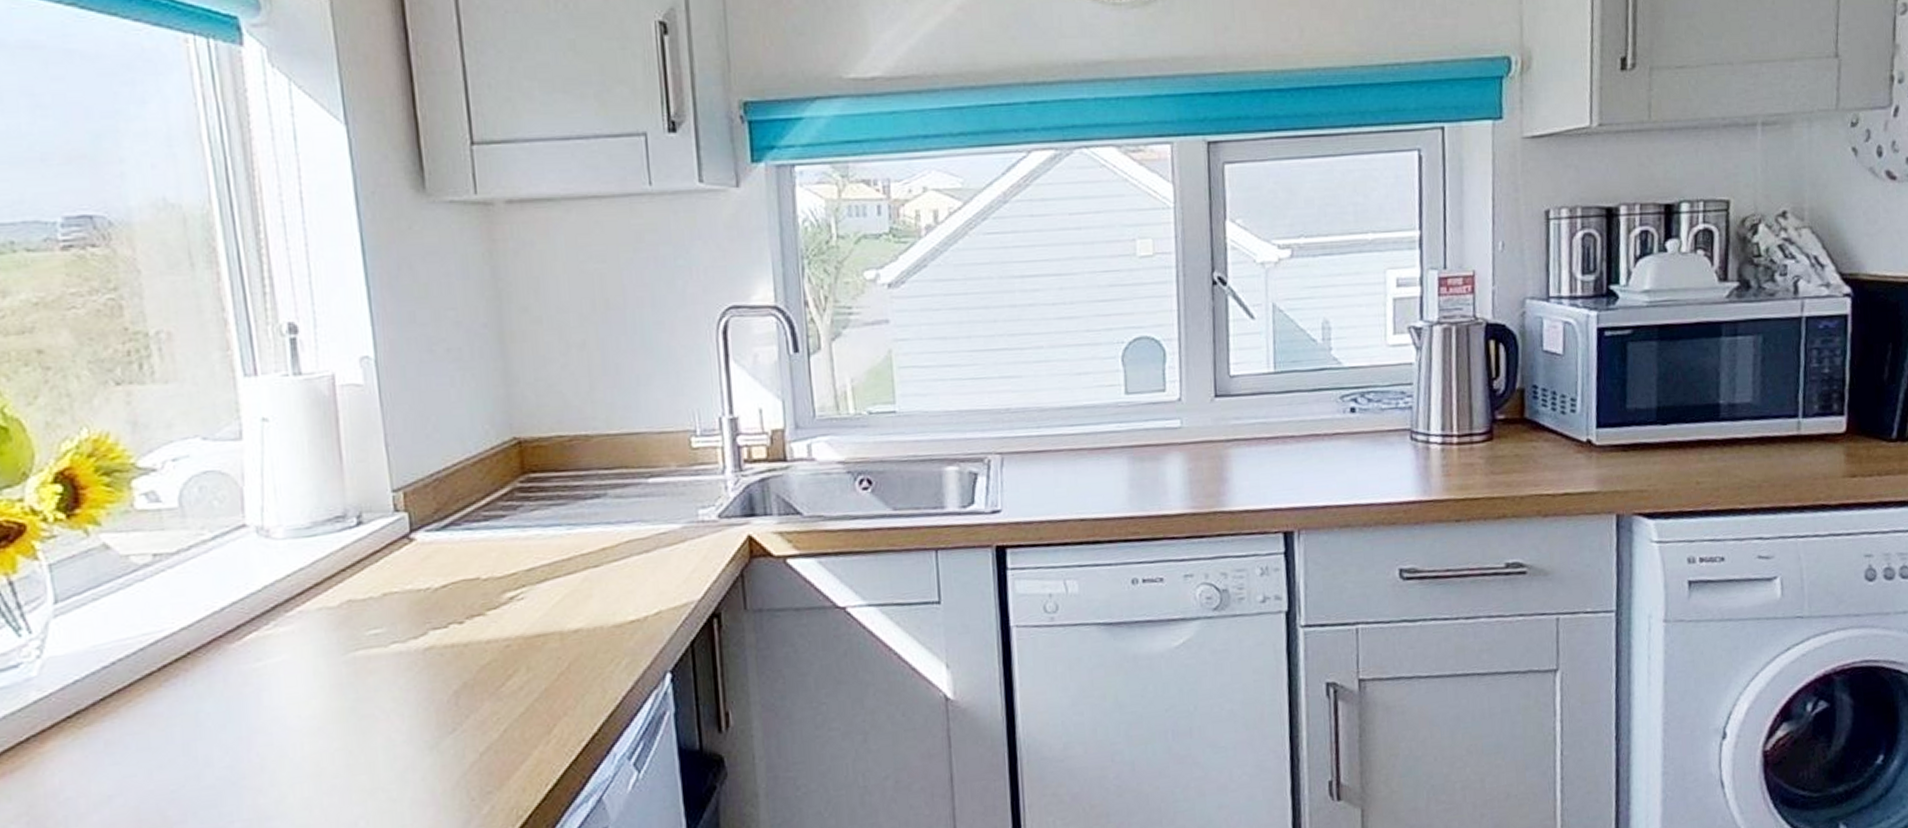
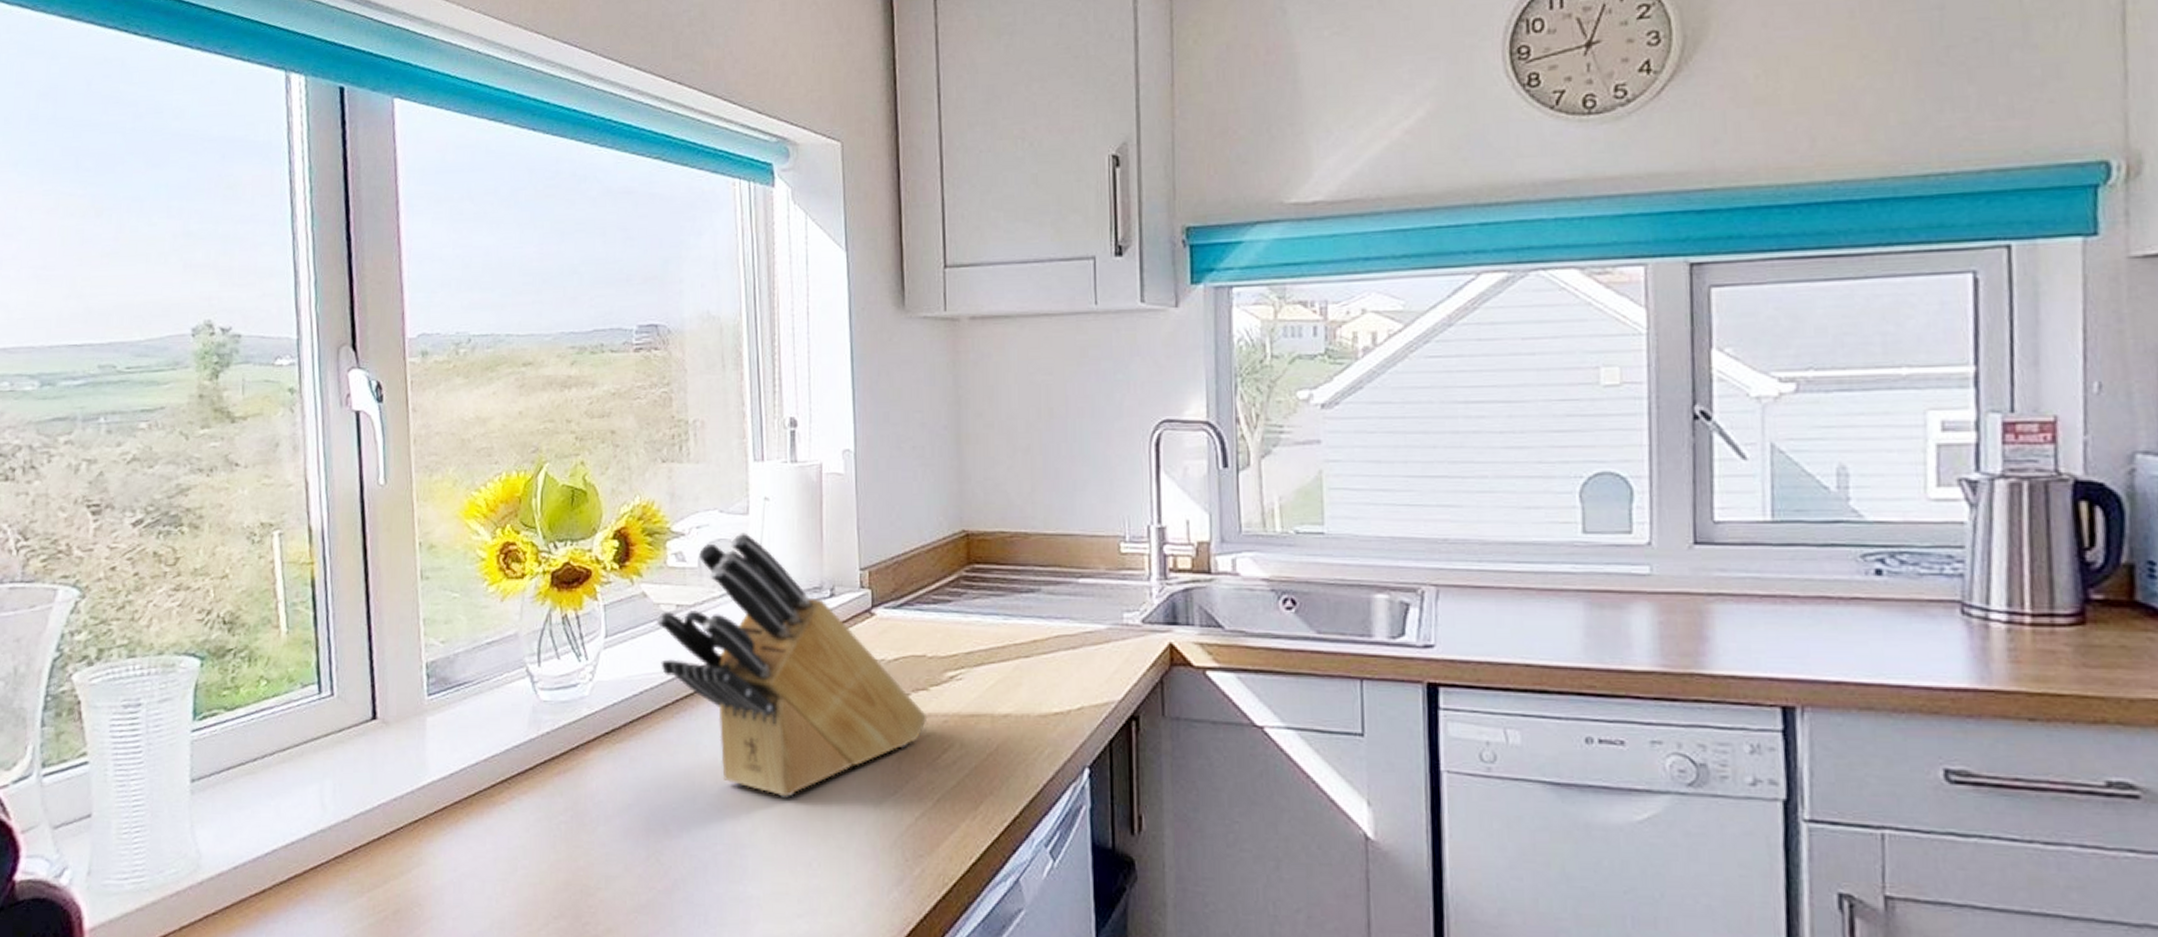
knife block: none [125,461,487,756] -> present [656,532,928,797]

